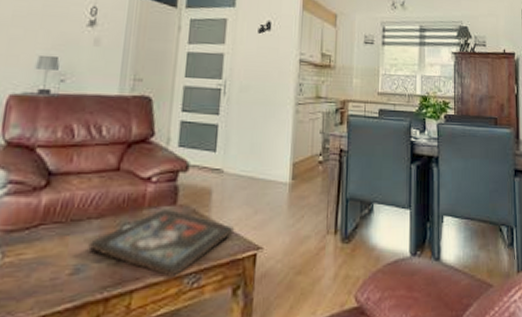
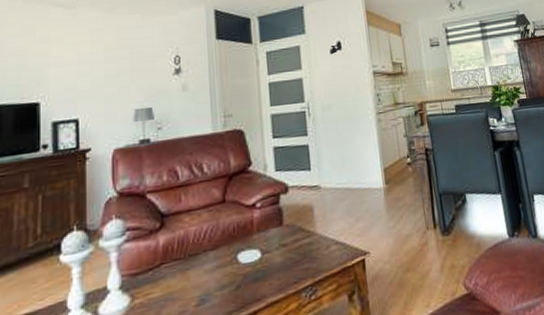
religious icon: present [88,208,235,277] -> none [209,229,341,294]

